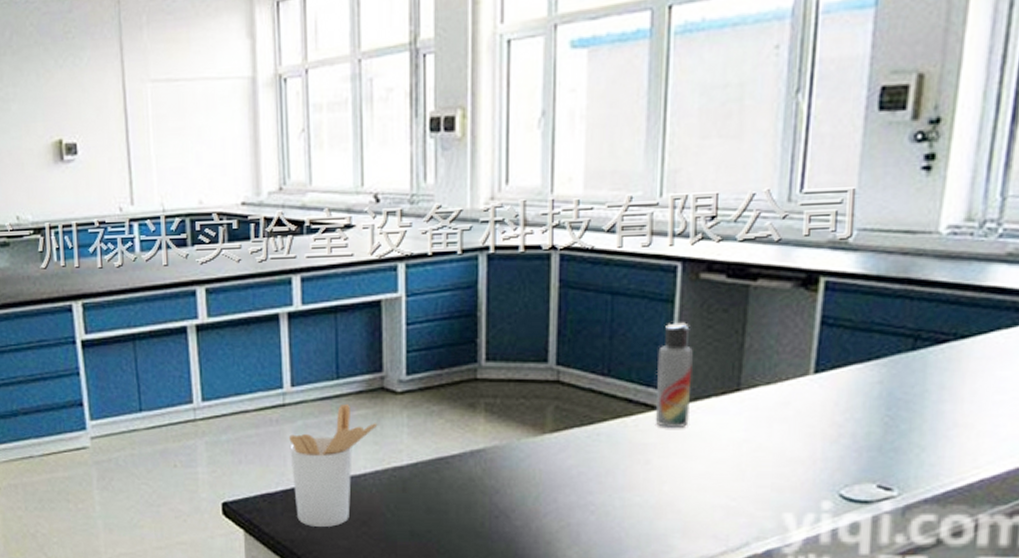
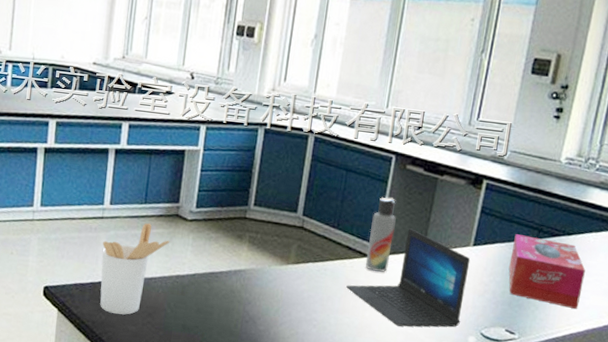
laptop: none [631,362,812,499] -> present [346,228,471,327]
tissue box: none [873,348,995,445] -> present [508,234,585,310]

